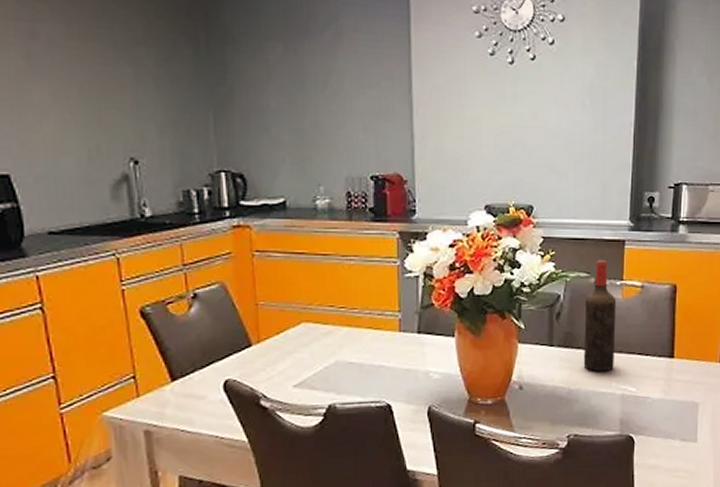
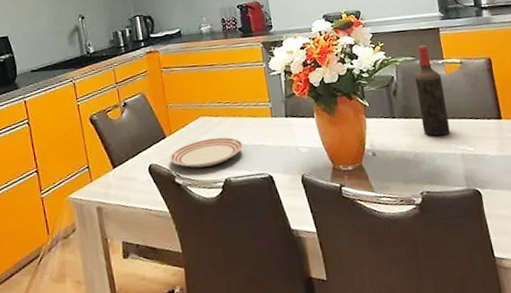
dinner plate: none [255,352,357,389] -> present [169,137,243,168]

